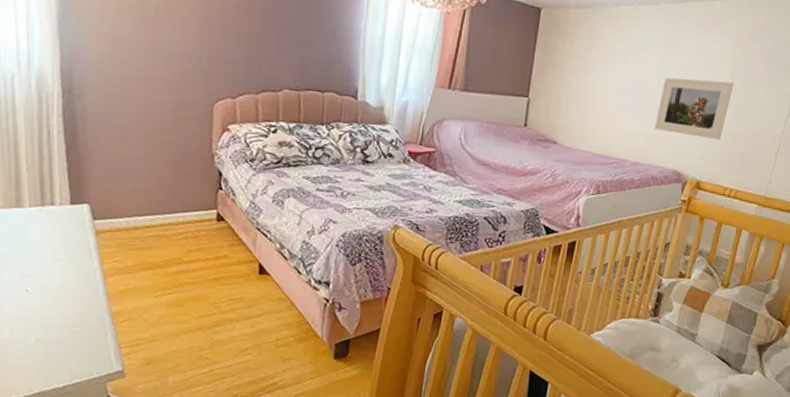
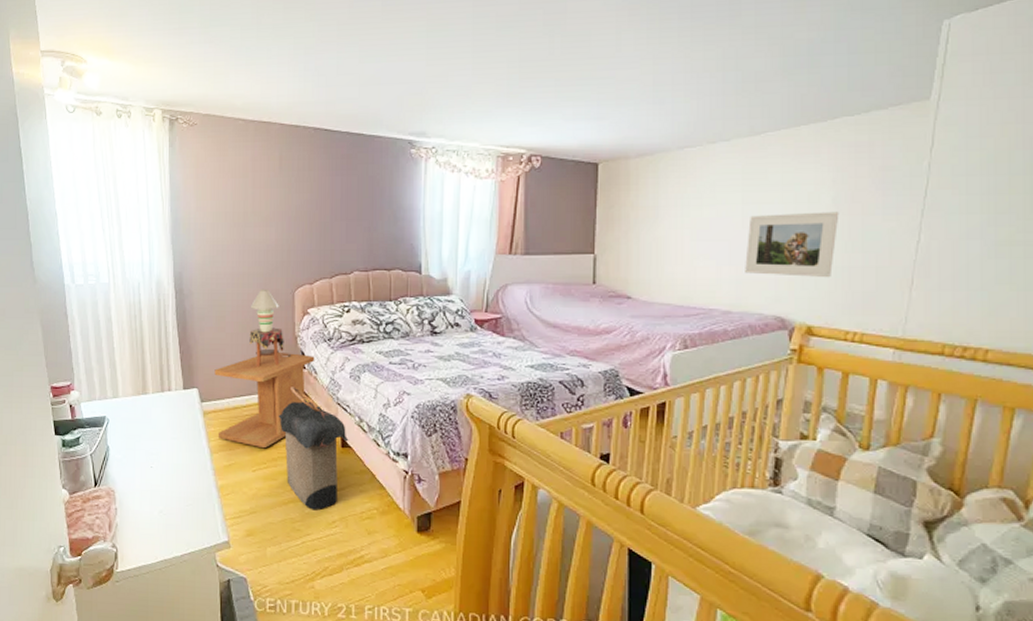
side table: none [111,169,234,272] -> present [214,351,315,448]
table lamp: none [156,98,206,184] -> present [249,288,291,366]
laundry hamper: none [187,208,268,338] -> present [278,387,349,511]

